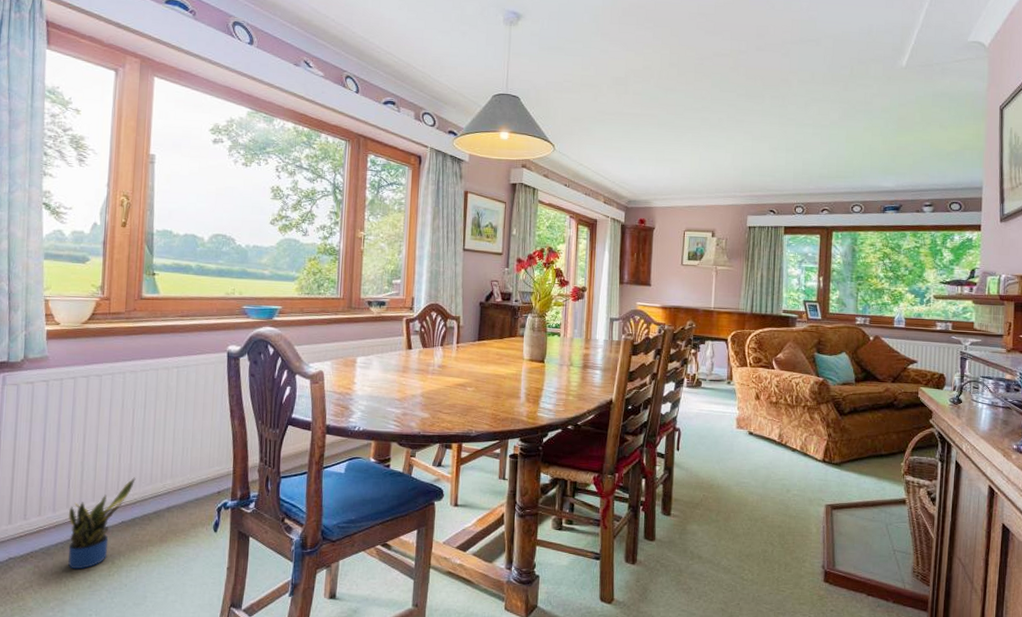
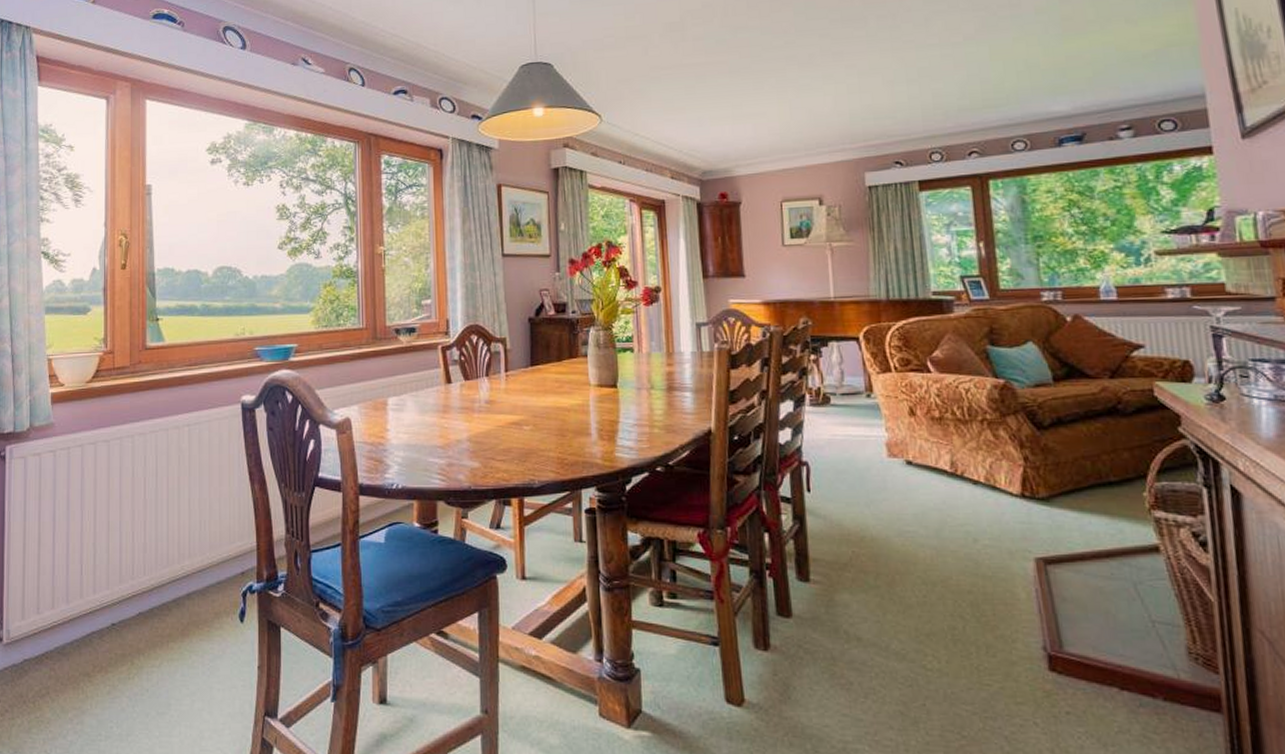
potted plant: present [68,477,136,570] -> none [82,559,151,672]

